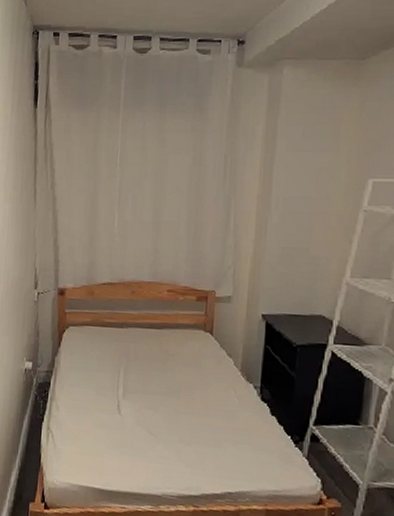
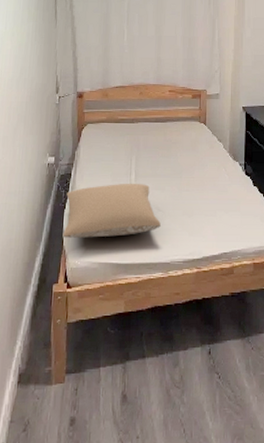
pillow: none [40,398,152,459] -> present [63,183,161,238]

